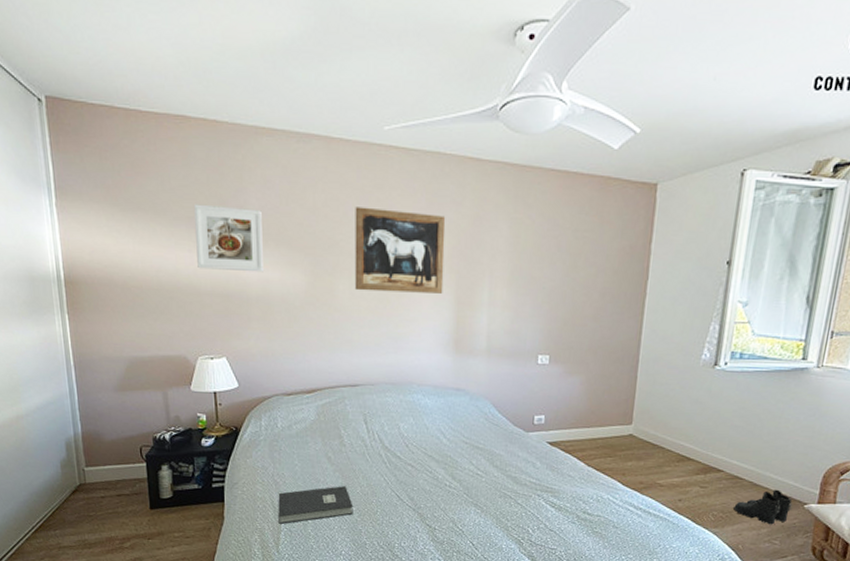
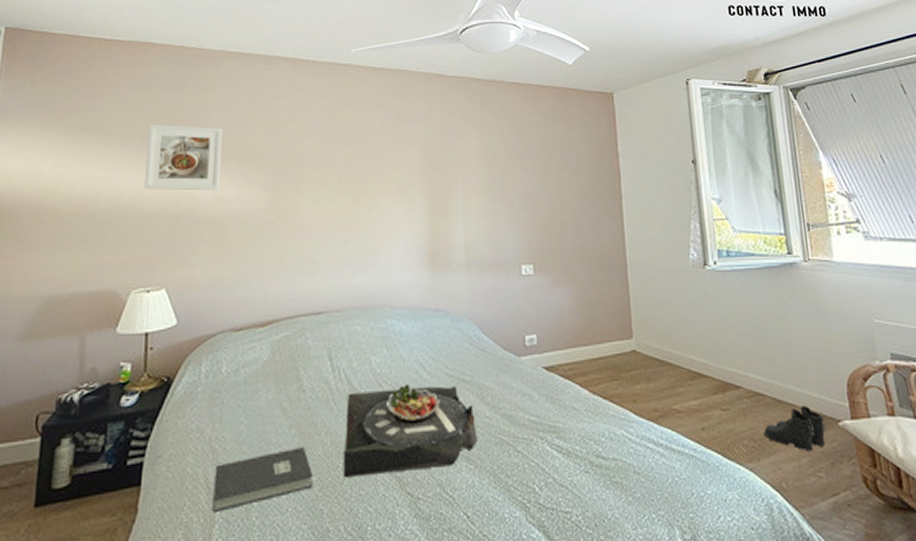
wall art: present [354,207,446,294] -> none [319,121,415,206]
serving tray: none [376,446,486,510] -> present [343,383,478,477]

